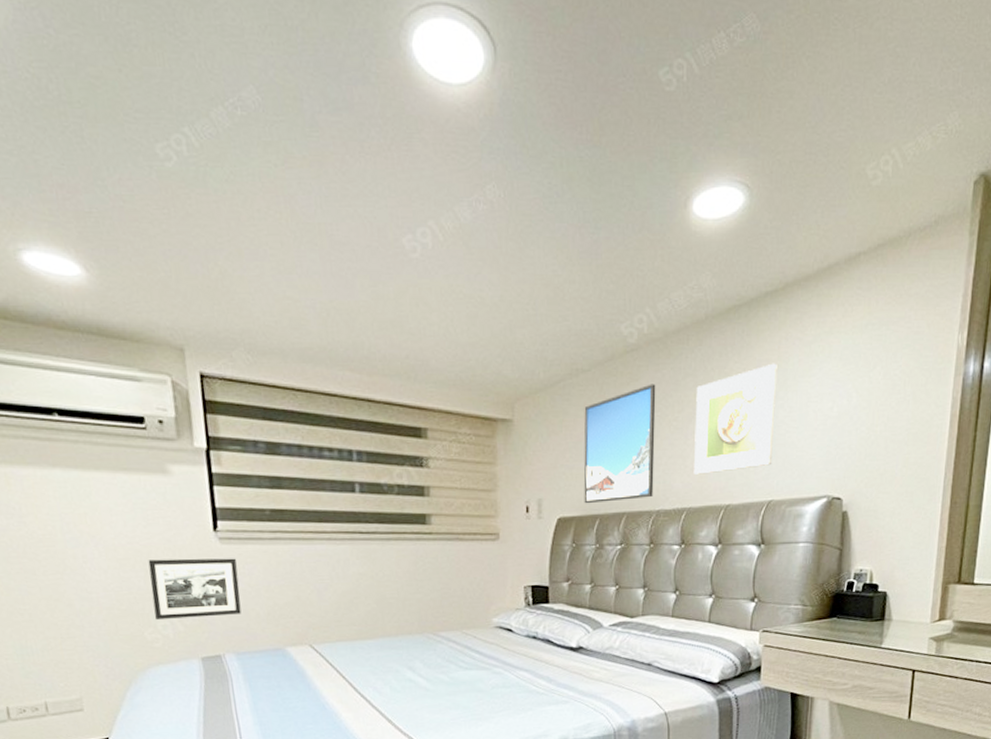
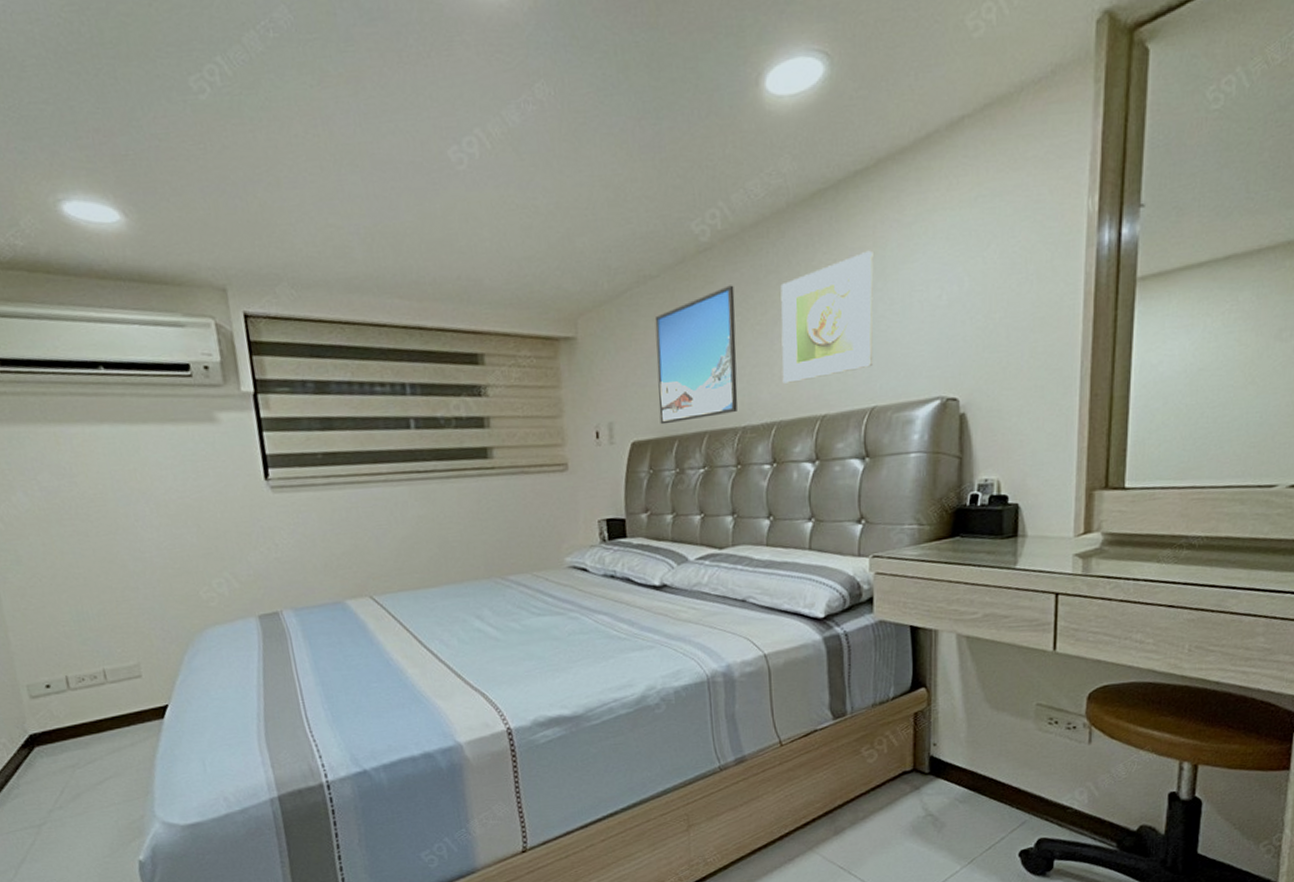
picture frame: present [148,558,242,619] -> none [199,507,298,577]

